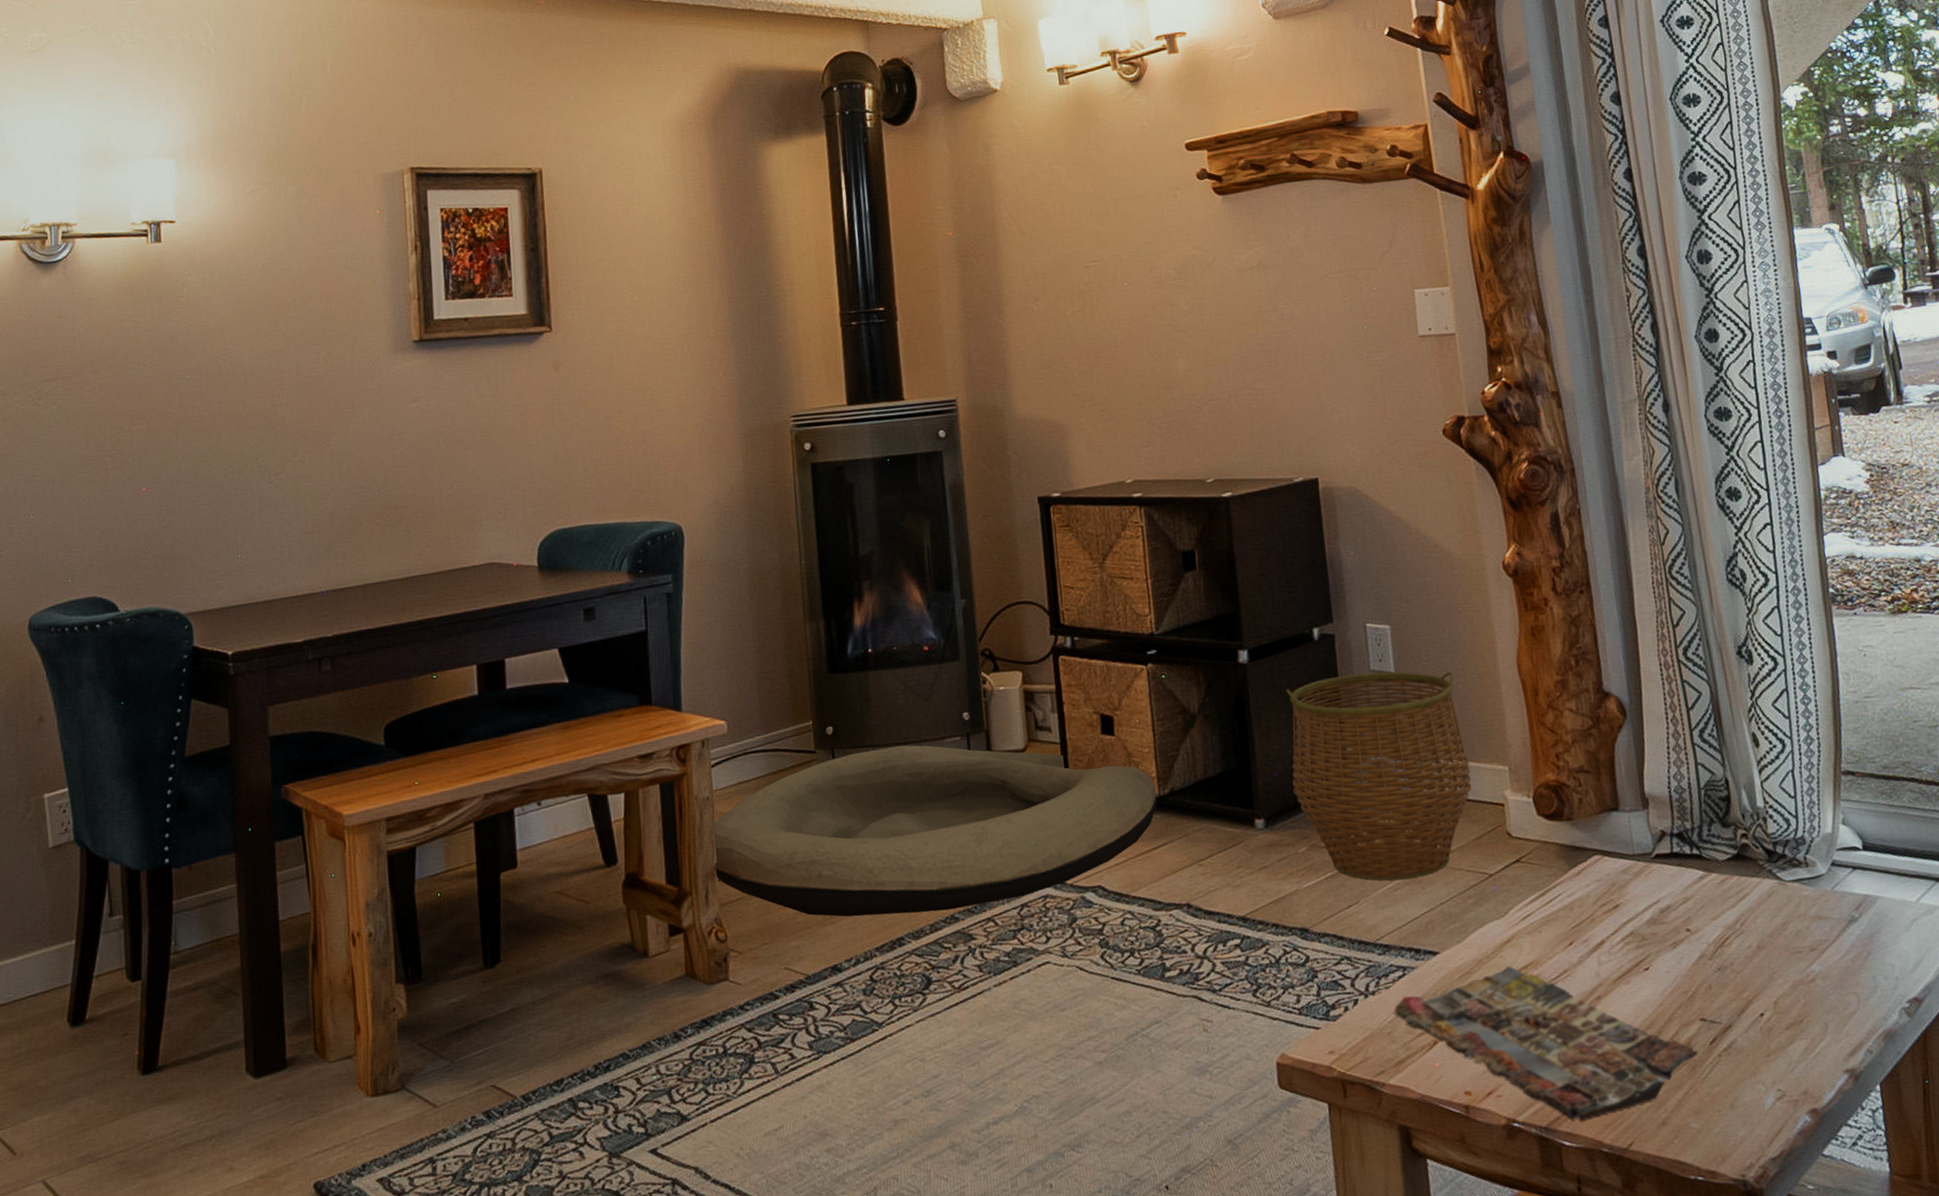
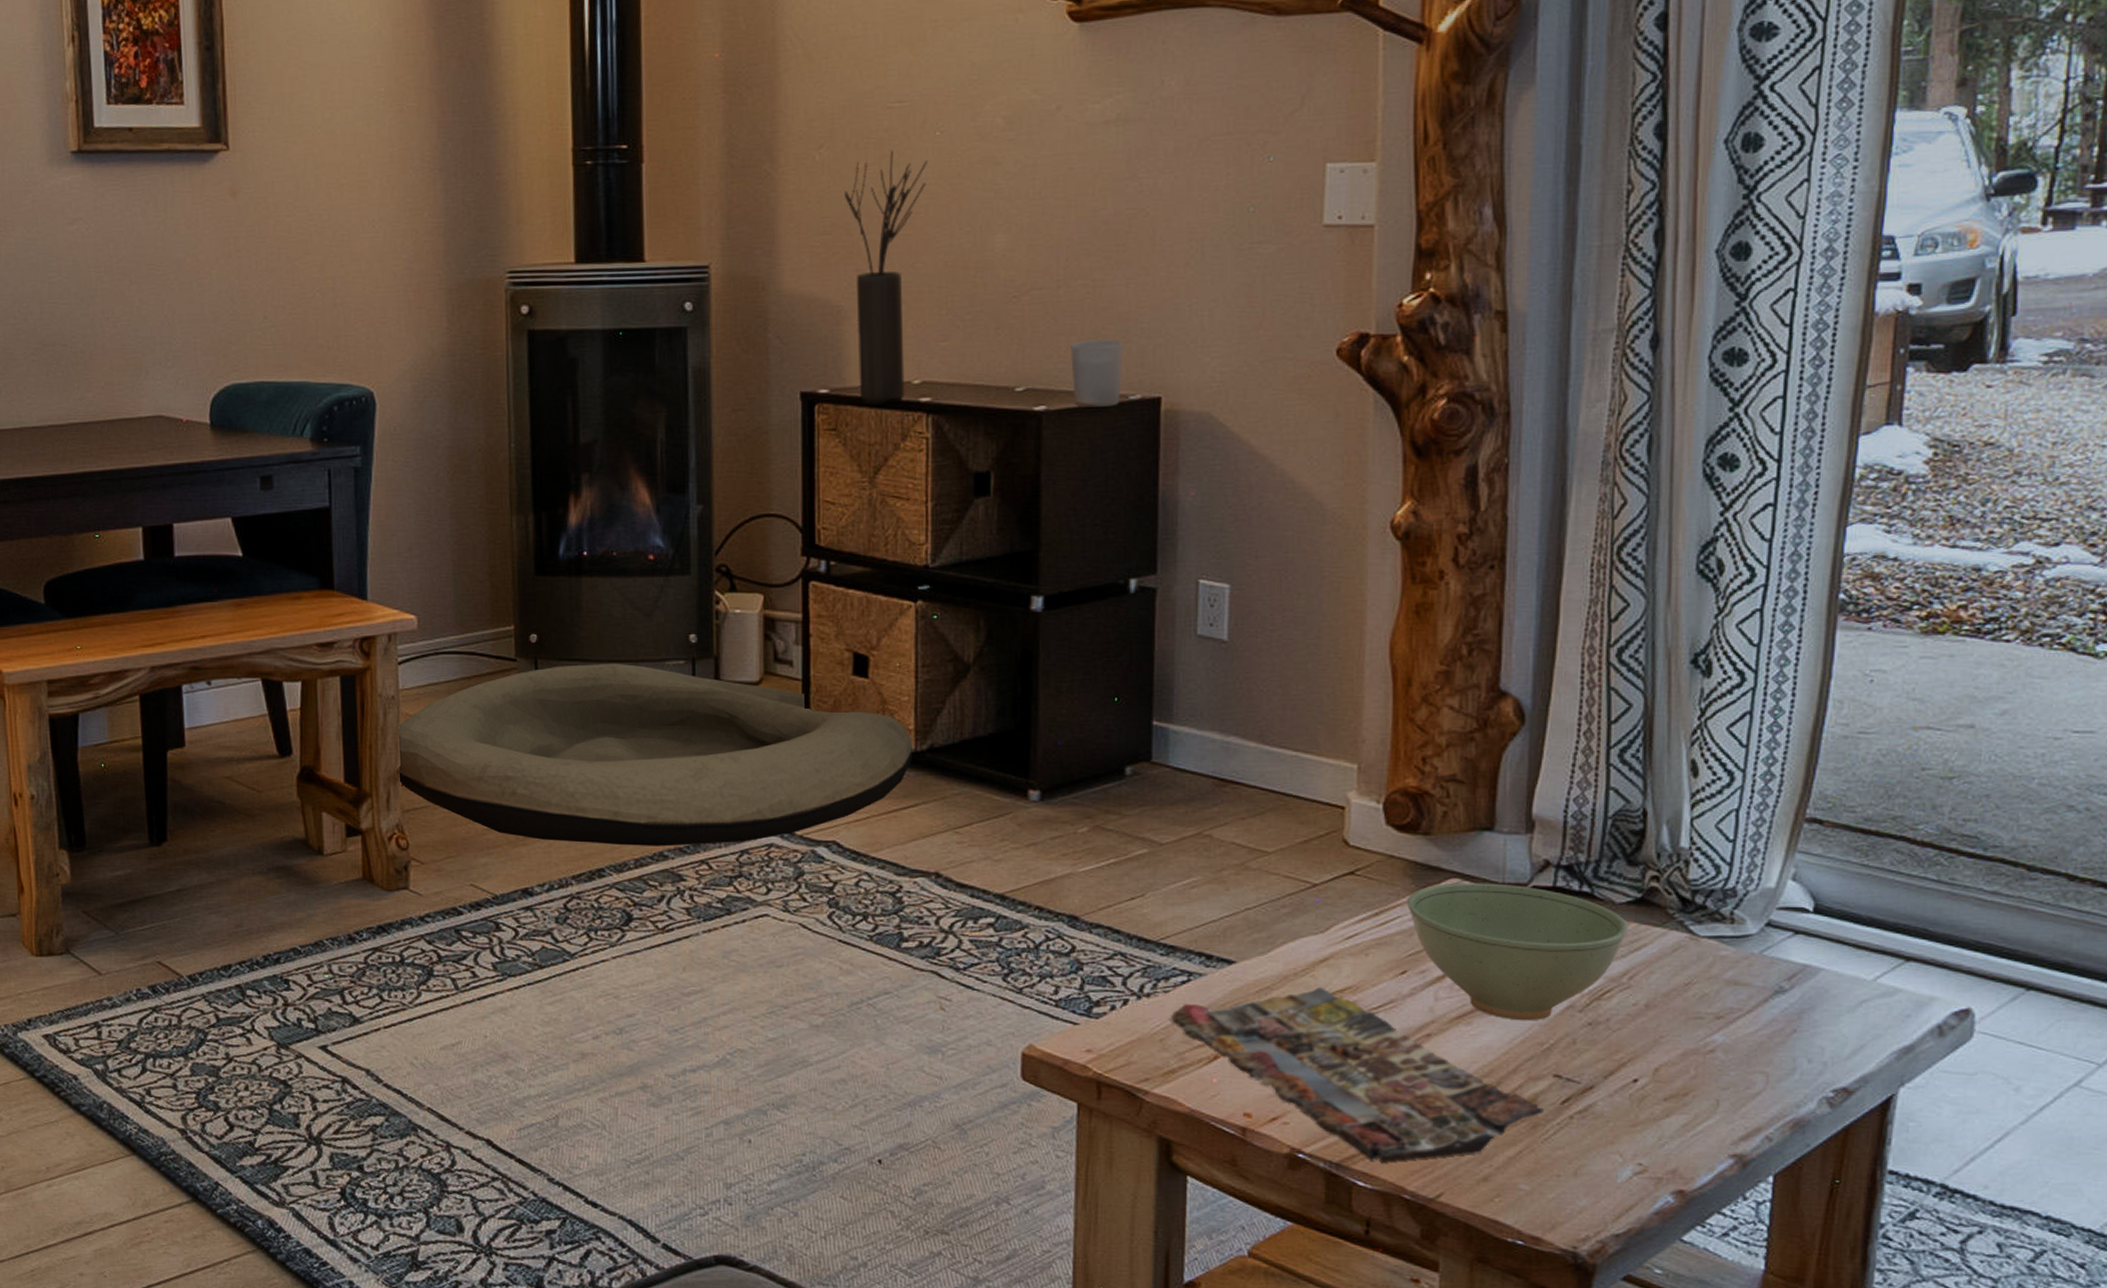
vase: none [1058,299,1121,504] -> present [844,150,929,405]
candle holder: none [1244,436,1288,491] -> present [1071,339,1123,407]
basket: present [1286,671,1472,881] -> none [1079,637,1308,876]
bowl: none [1563,855,1733,974] -> present [1406,883,1628,1021]

